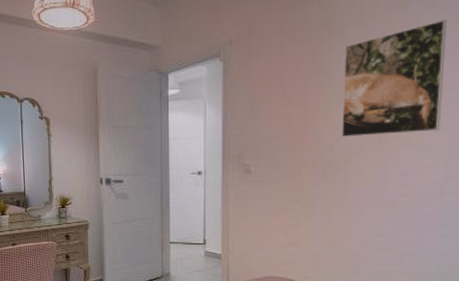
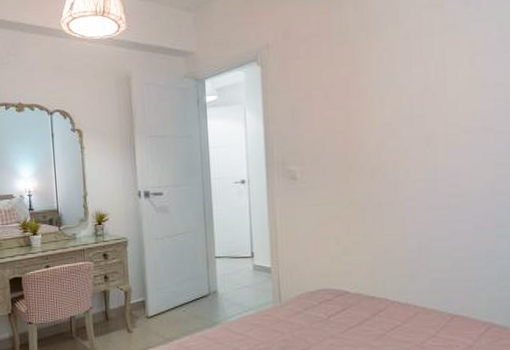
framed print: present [341,19,447,138] -> none [384,17,487,140]

